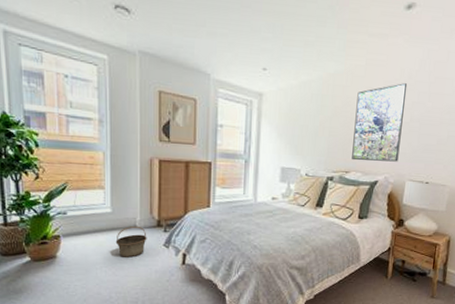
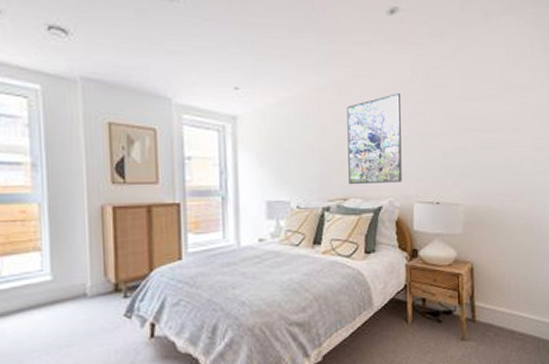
basket: present [115,225,147,258] -> none [59,294,102,338]

